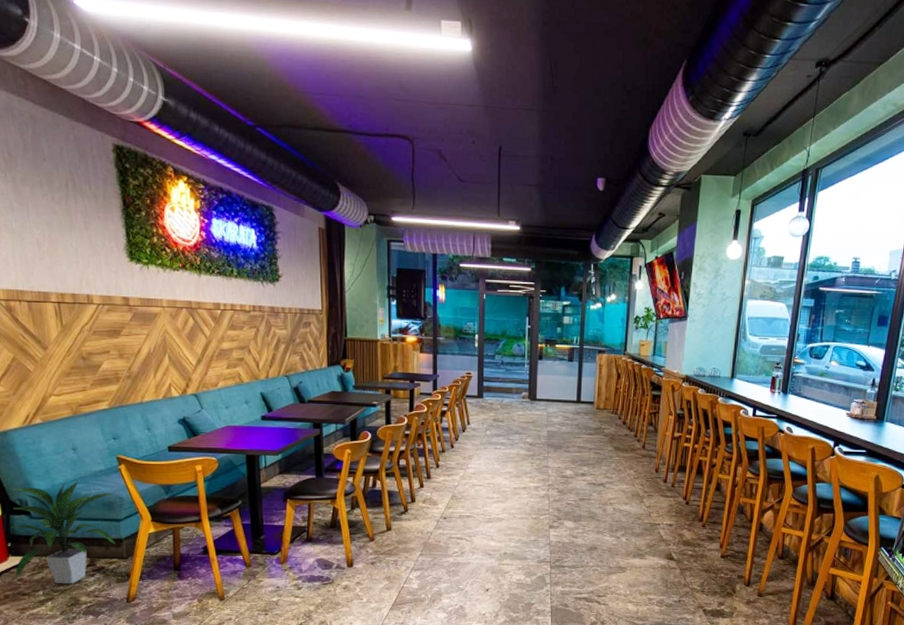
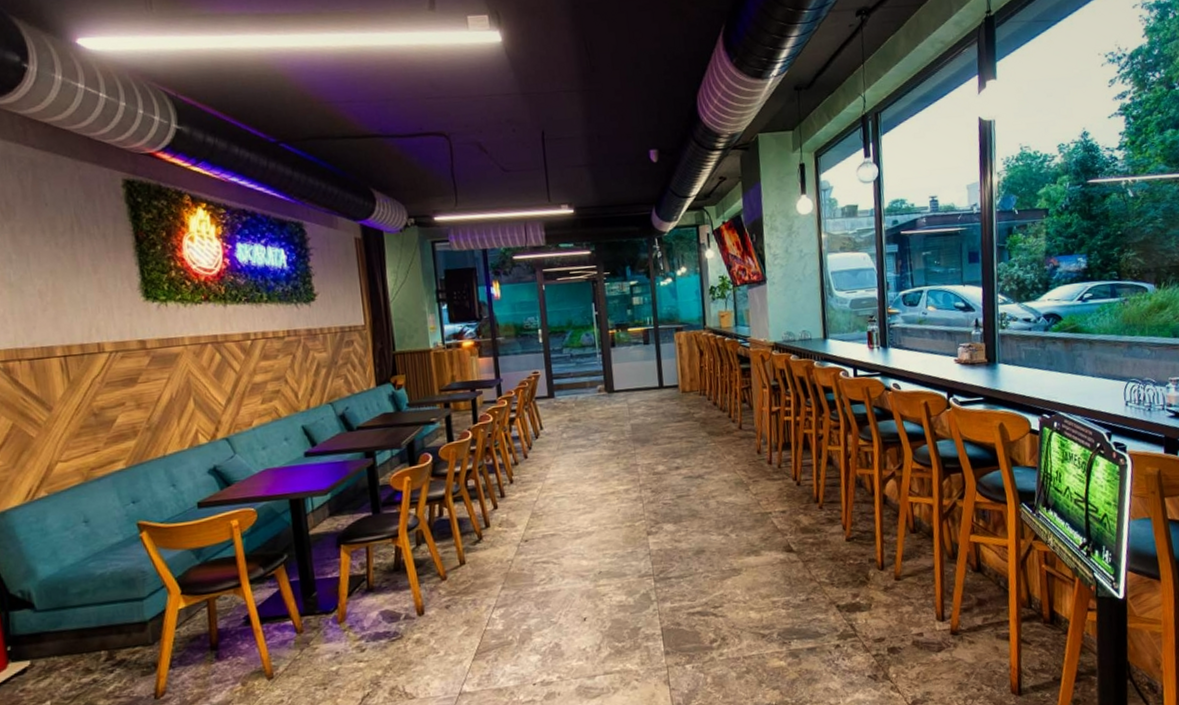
indoor plant: present [11,479,116,584] -> none [11,557,139,690]

